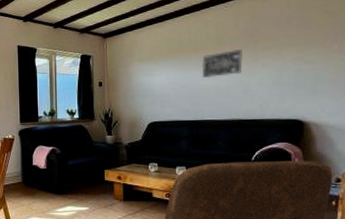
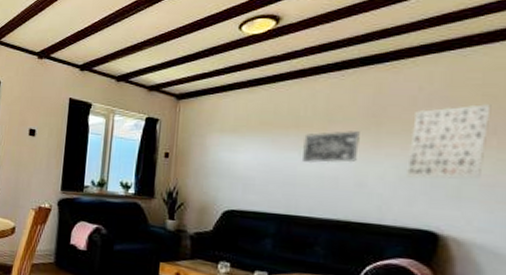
wall art: none [276,19,332,82] -> present [405,104,491,179]

